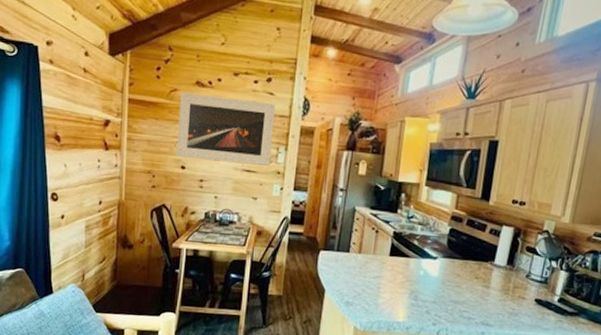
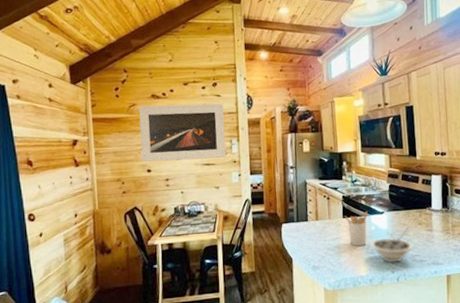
utensil holder: none [391,253,419,290] -> present [344,212,368,246]
bowl: none [414,278,464,316] -> present [370,226,413,264]

